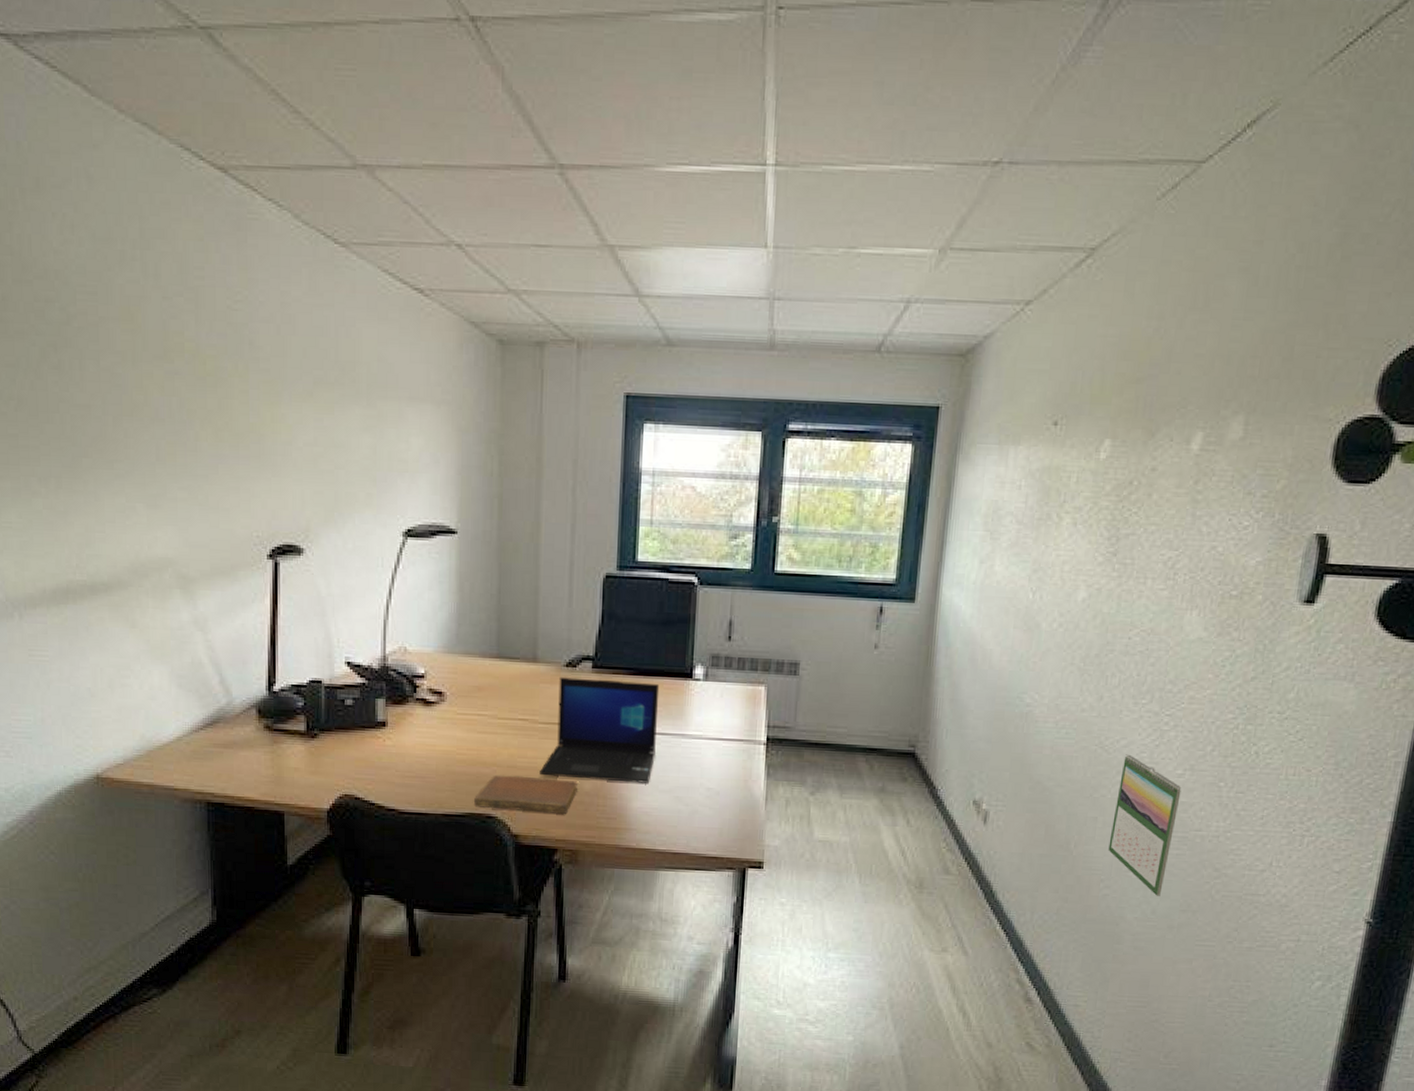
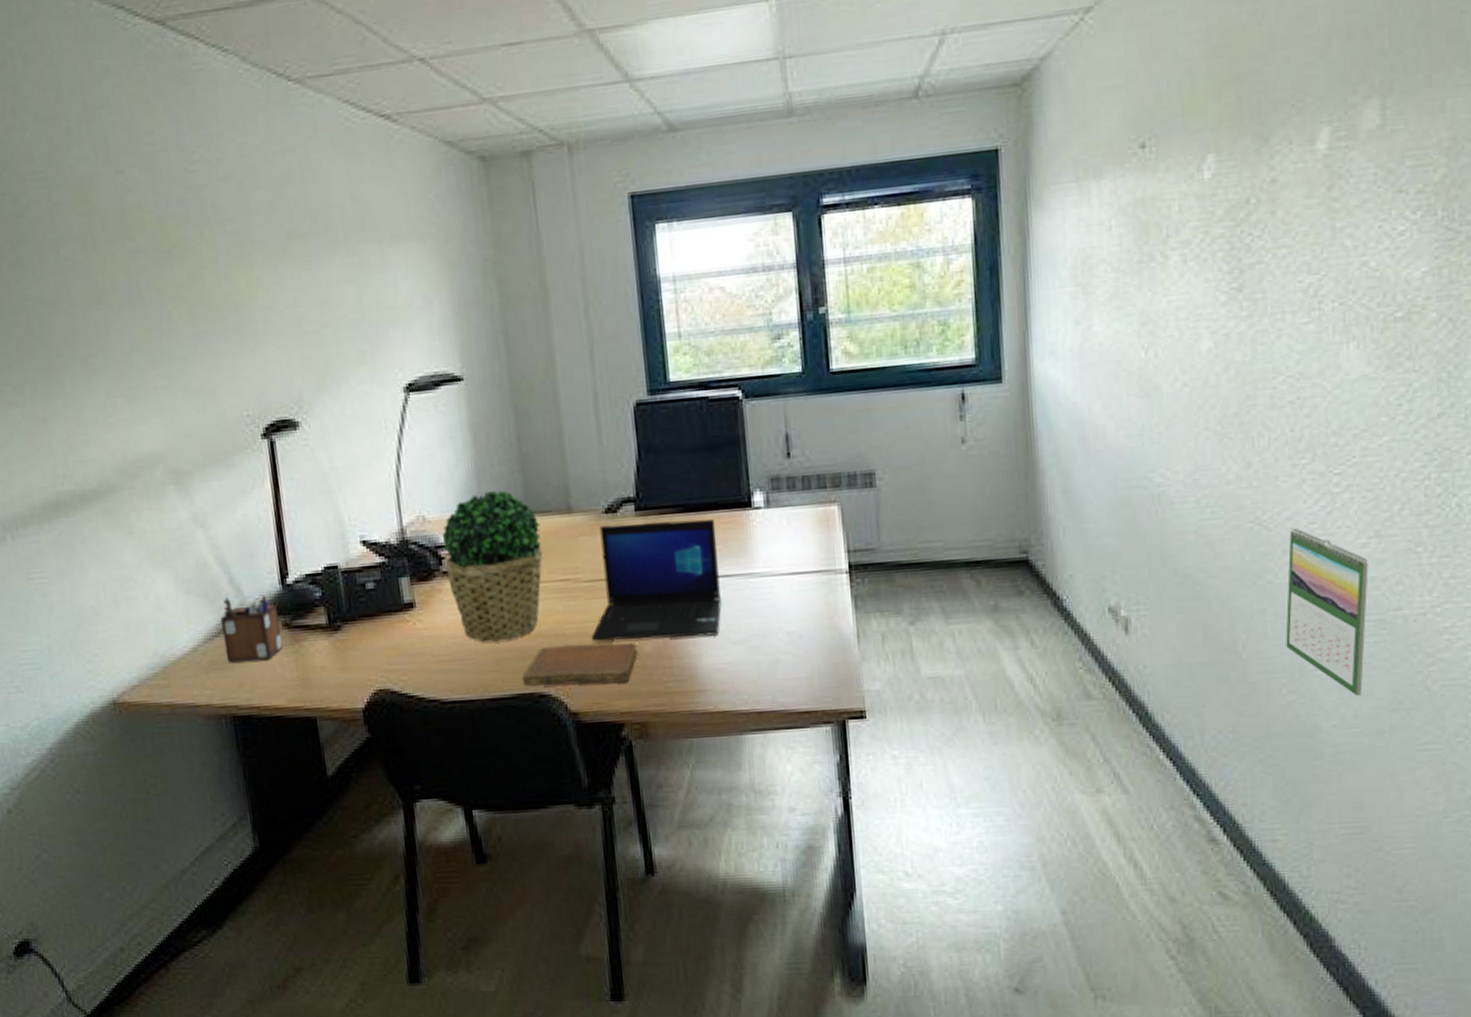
desk organizer: none [208,696,262,756] -> present [220,595,284,663]
potted plant: none [418,634,508,766] -> present [442,490,543,643]

